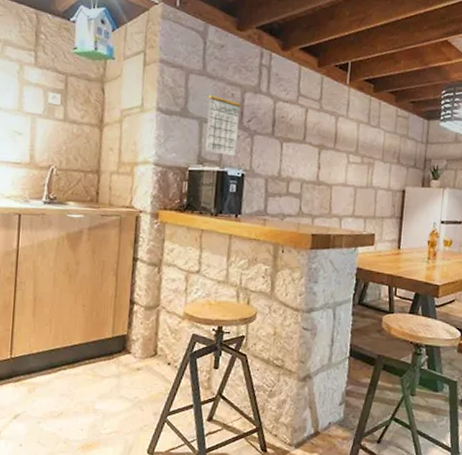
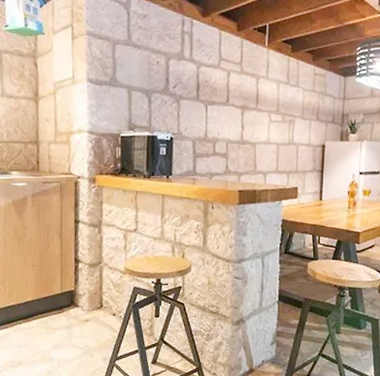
calendar: present [204,89,241,156] -> none [134,57,166,121]

